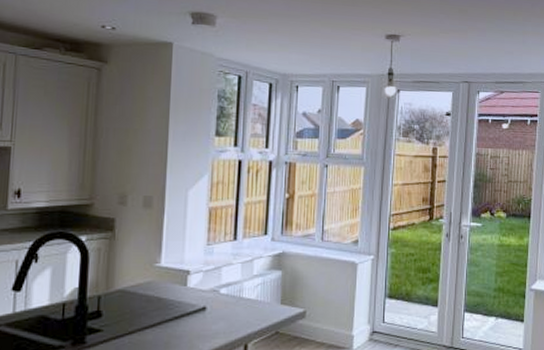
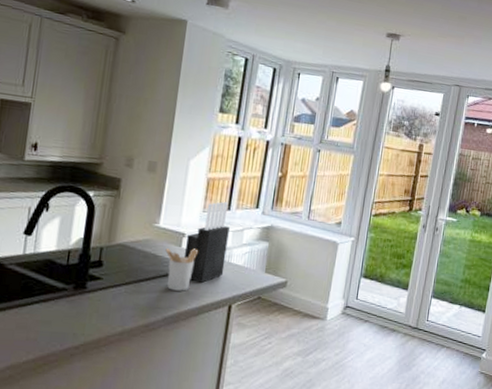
utensil holder: none [170,286,206,335] -> present [165,248,199,291]
knife block: none [190,232,238,323] -> present [183,202,230,283]

